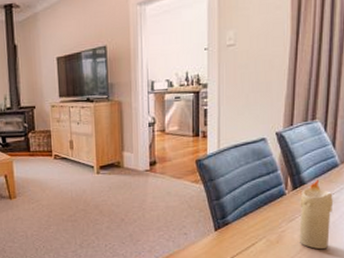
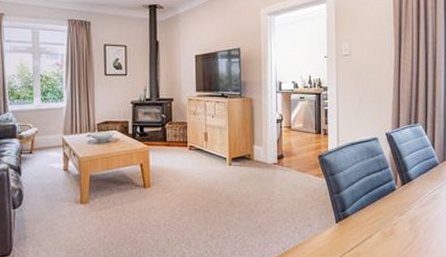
candle: present [299,179,333,249] -> none [408,176,435,241]

